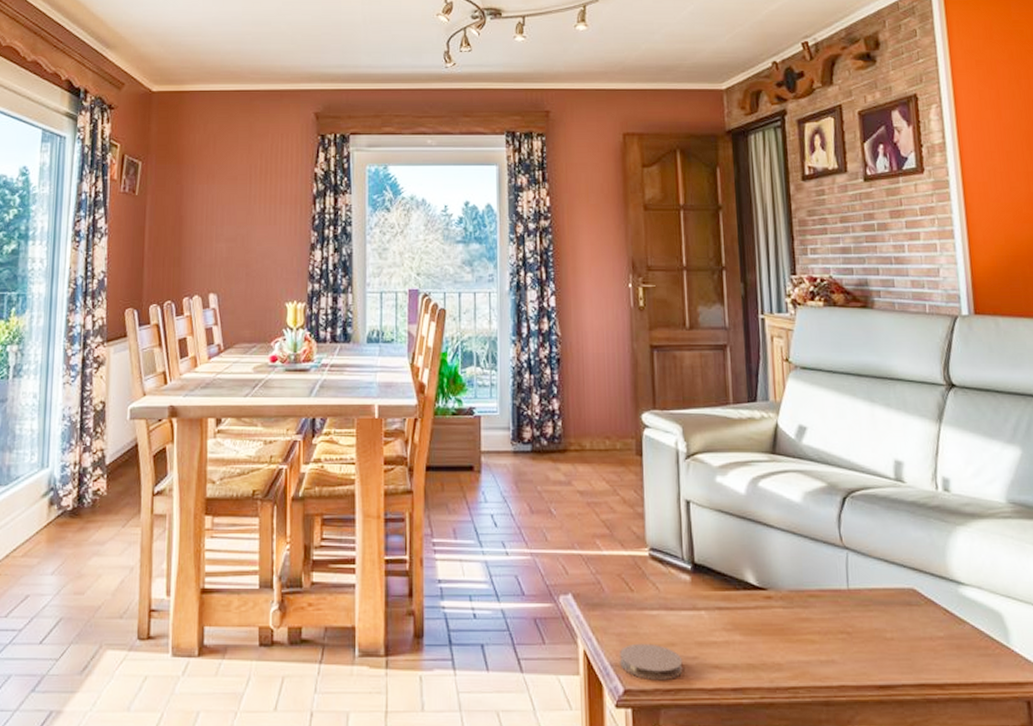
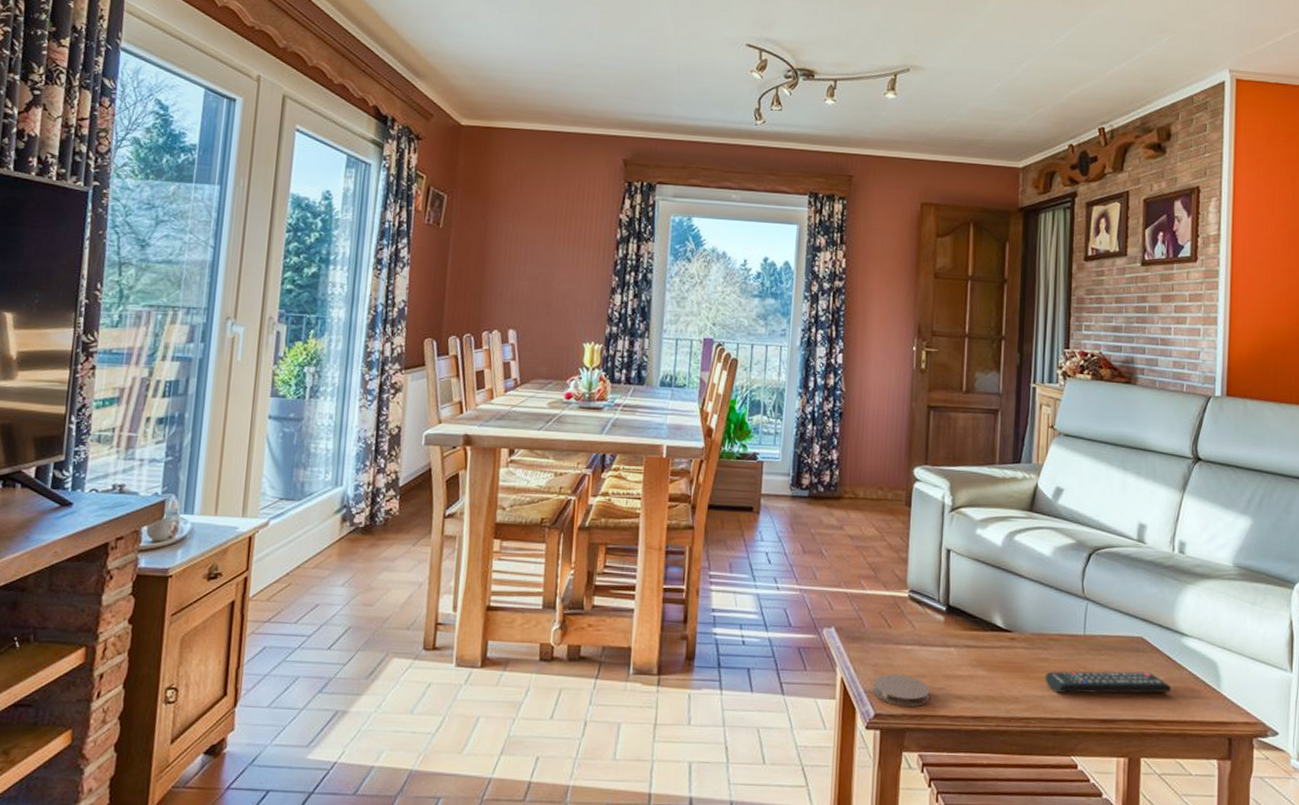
remote control: none [809,628,955,657] -> present [1044,671,1172,694]

